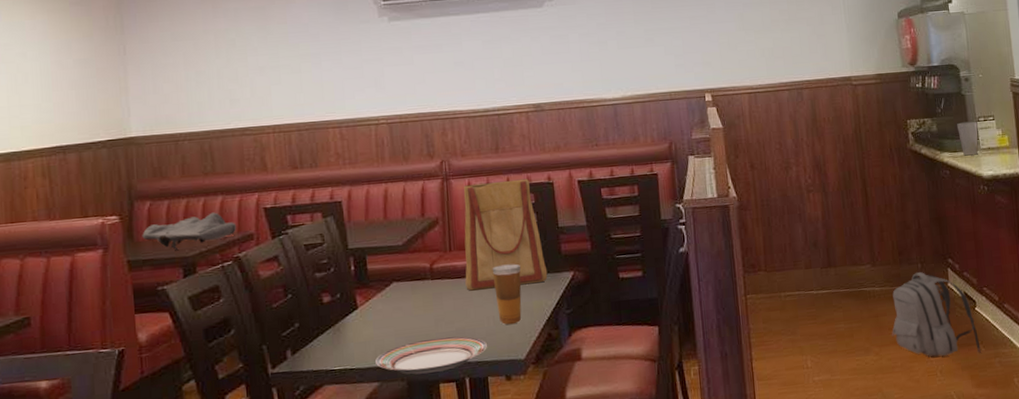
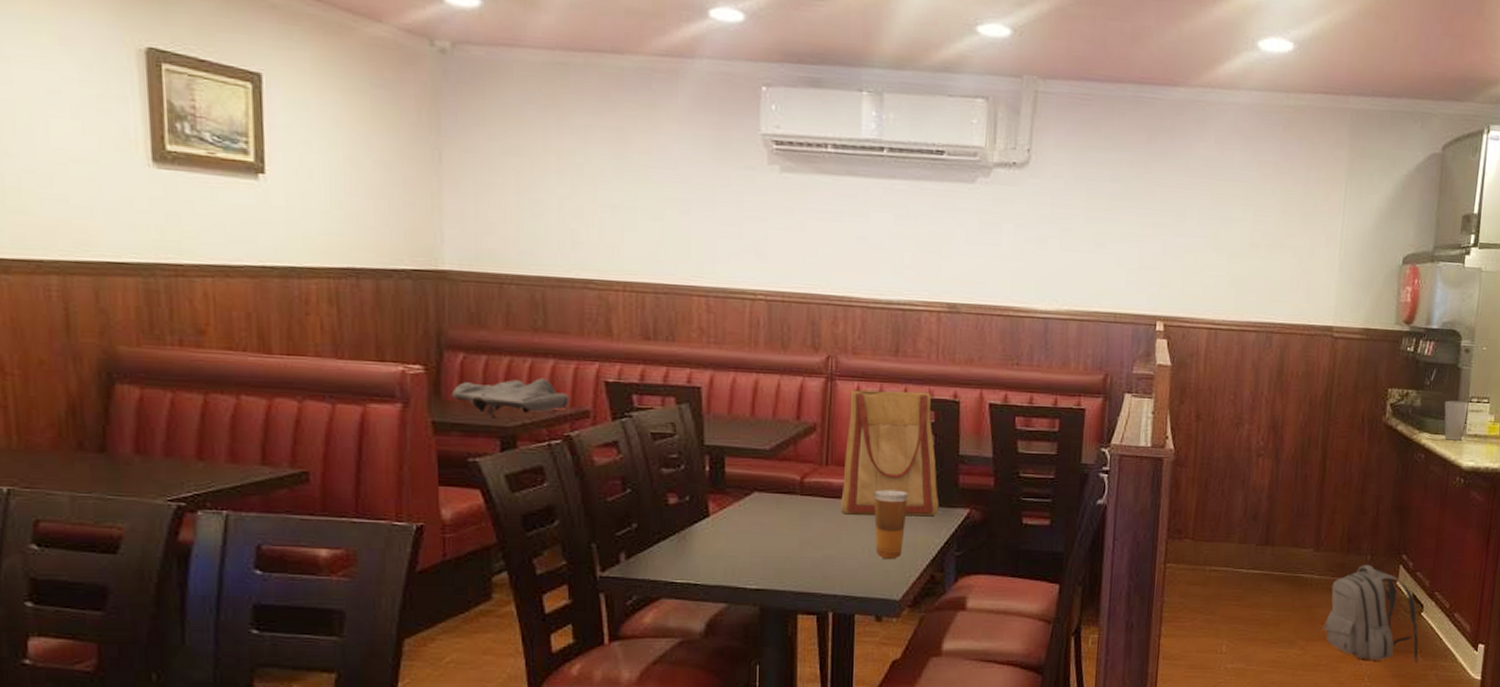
plate: present [375,336,488,375] -> none [725,562,859,601]

